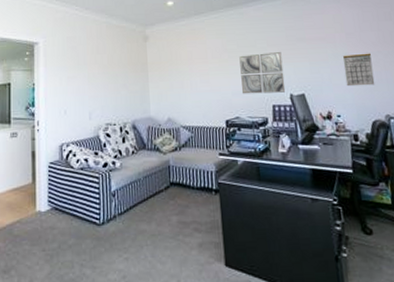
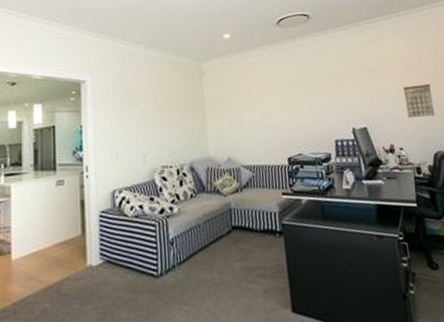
wall art: present [239,52,286,94] -> none [300,85,348,130]

